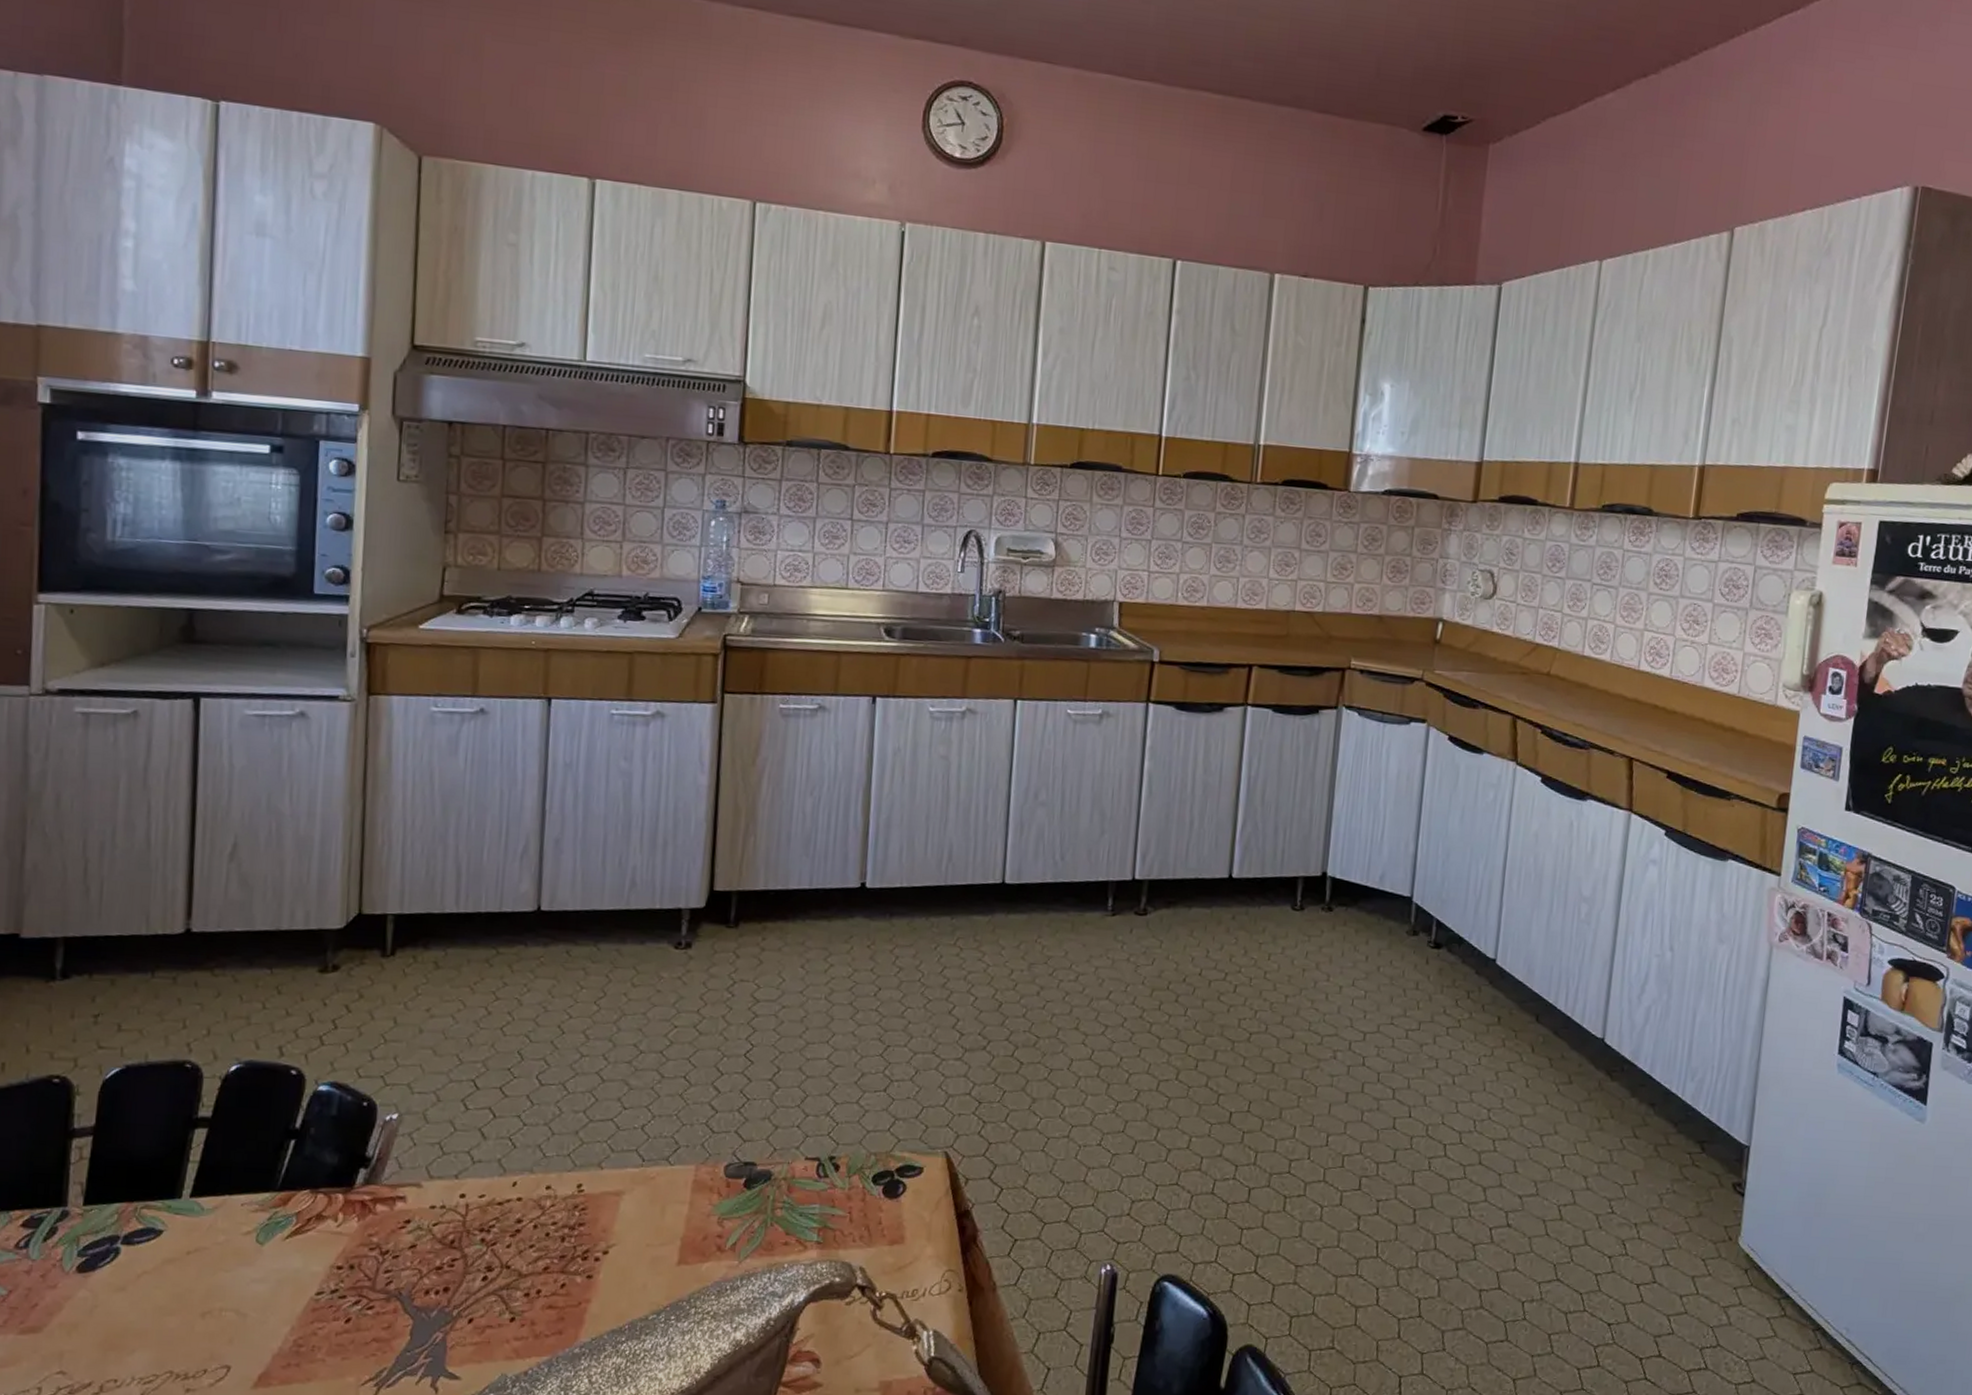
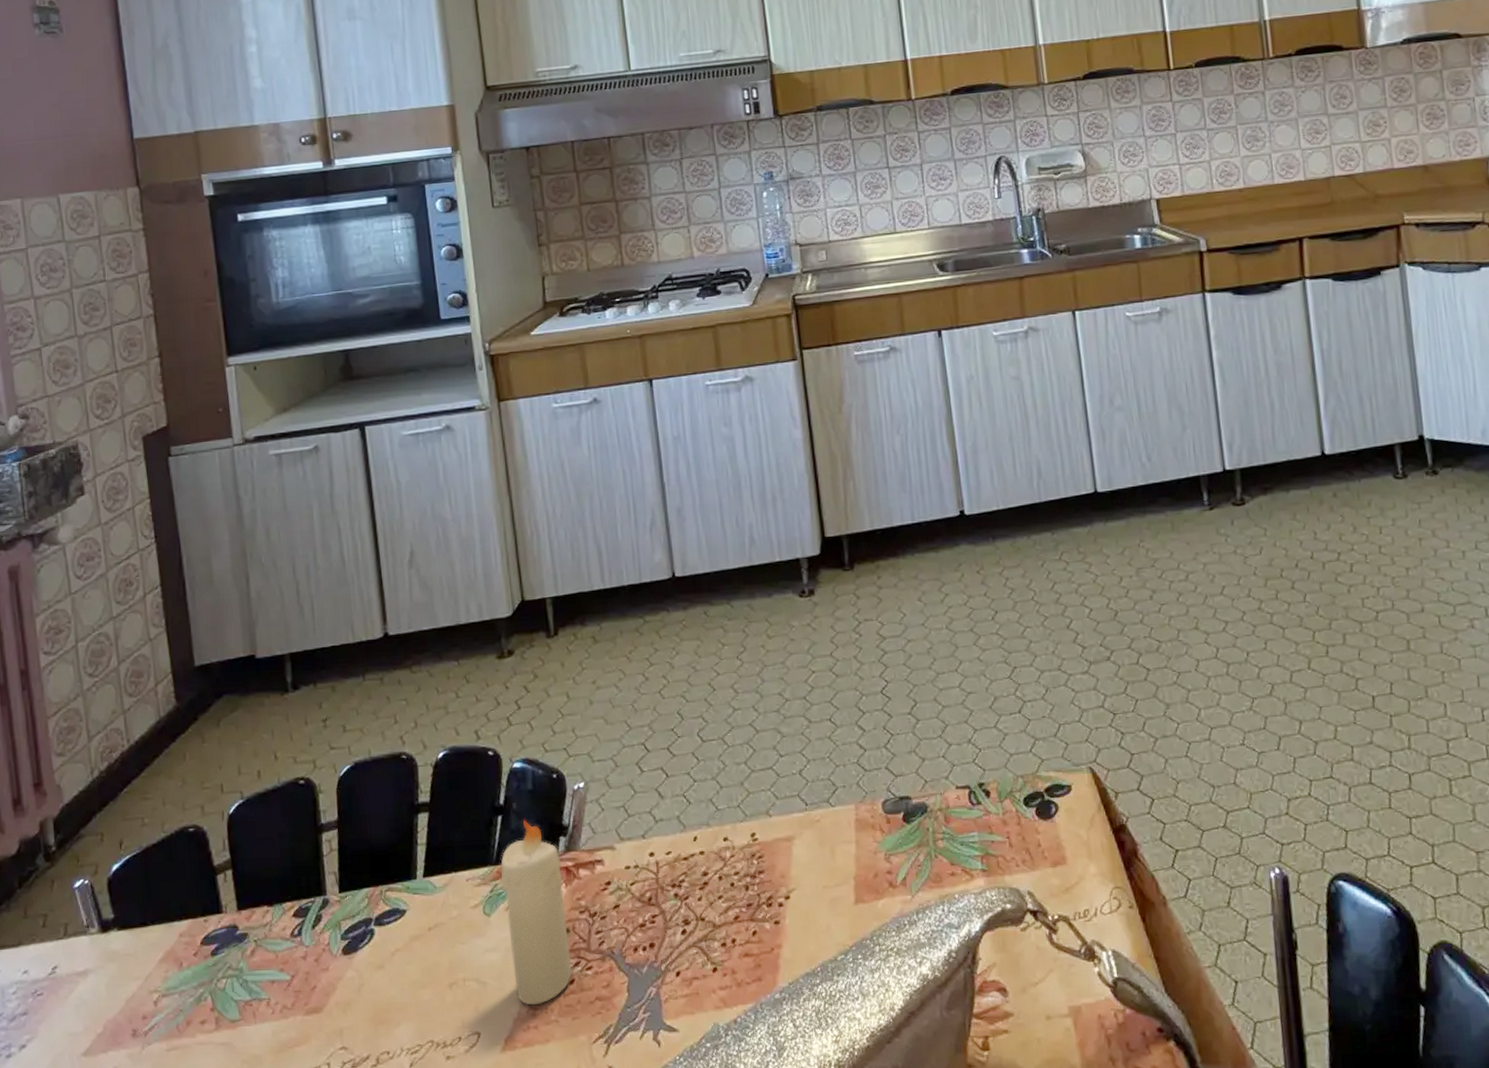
candle: none [280,1146,357,1342] -> present [500,819,573,1006]

